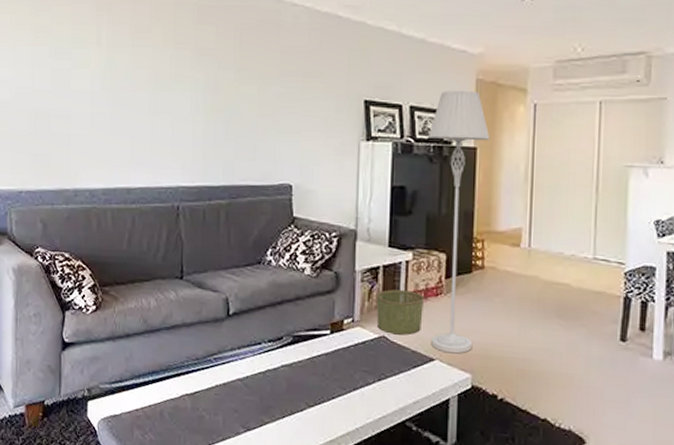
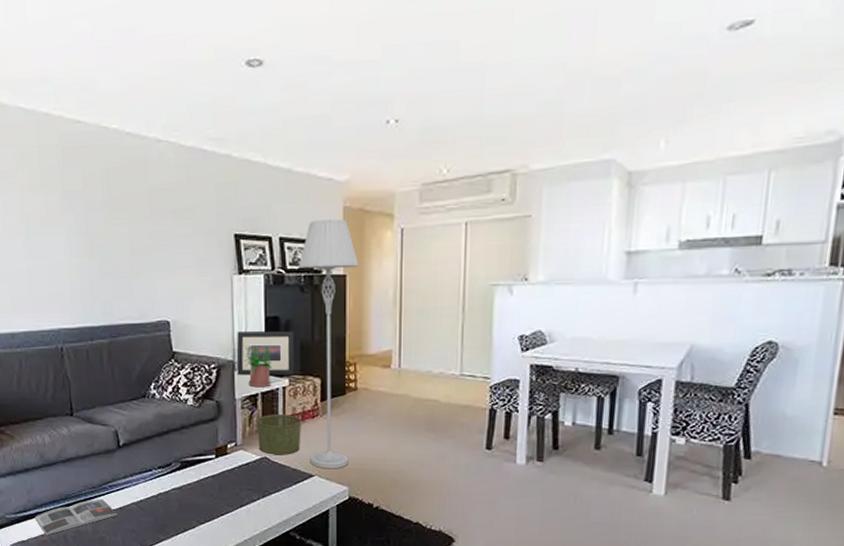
magazine: none [131,371,221,410] -> present [35,498,118,535]
picture frame: none [359,200,421,249] -> present [236,331,295,376]
potted plant: none [366,215,396,261] -> present [243,345,272,388]

